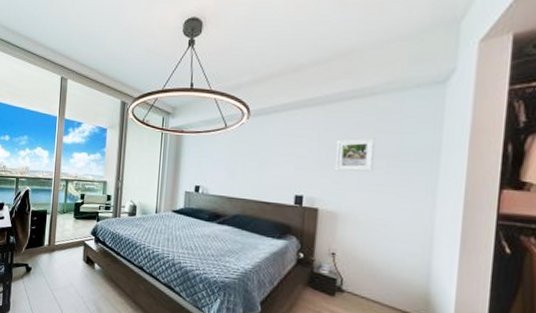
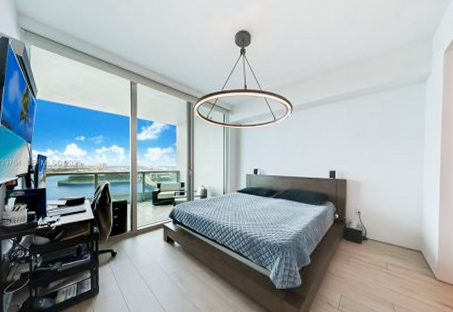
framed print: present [334,137,375,172] -> none [356,124,383,150]

